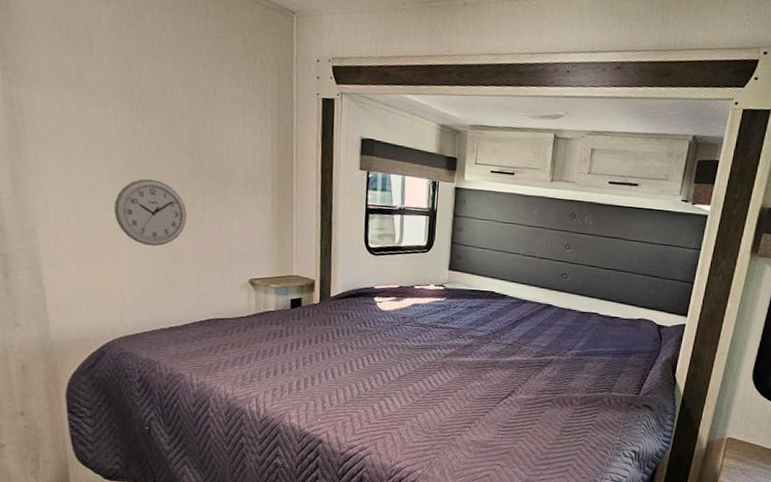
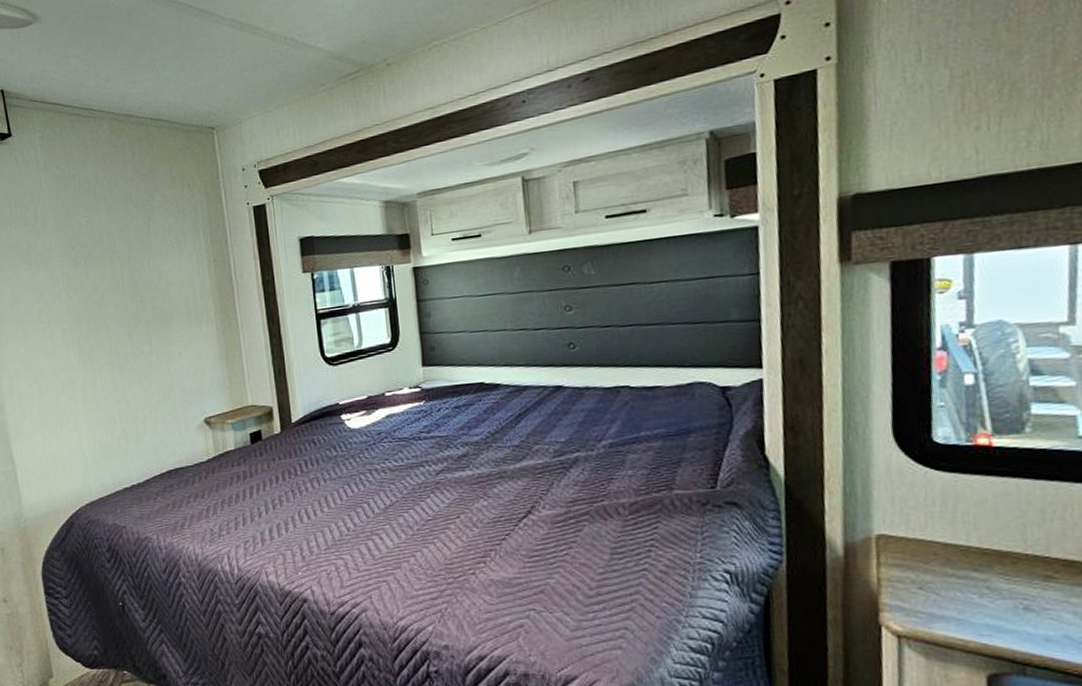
wall clock: present [114,178,187,246] -> none [69,331,136,401]

